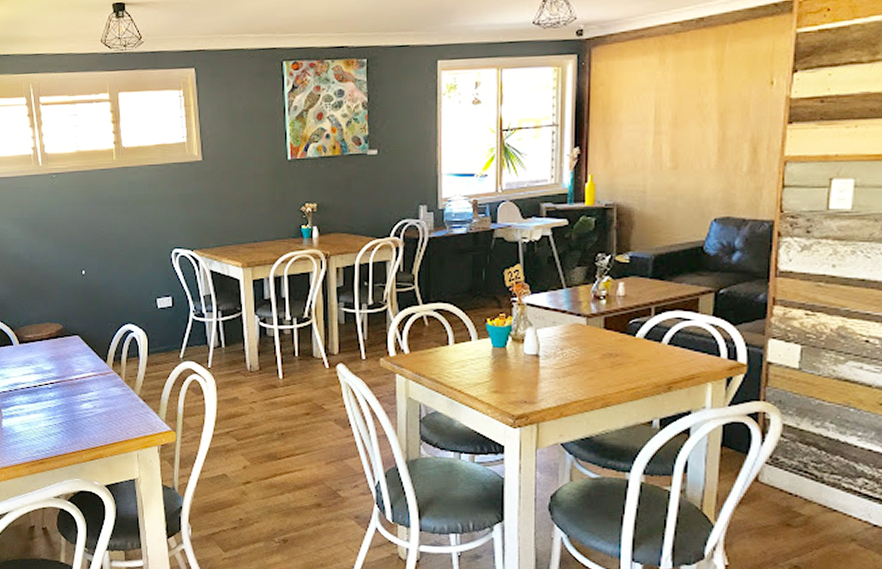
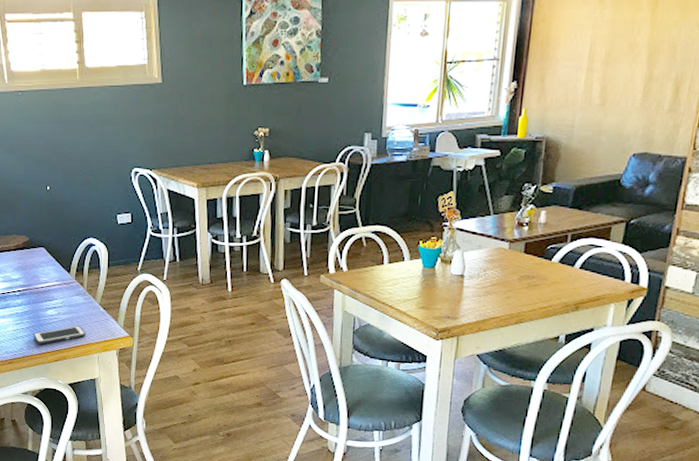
cell phone: none [67,420,124,442] -> present [33,325,85,344]

